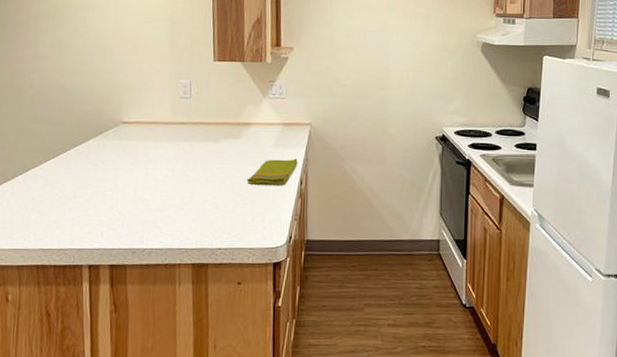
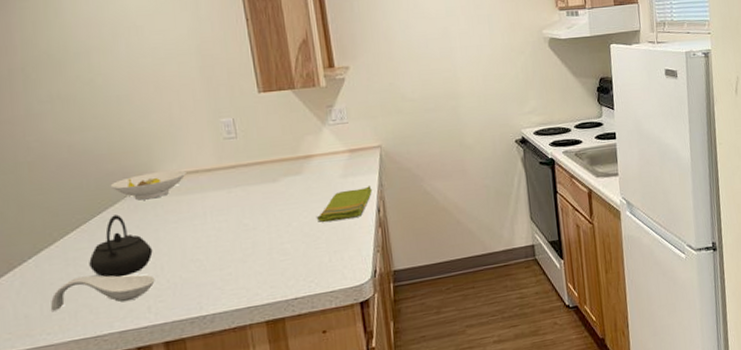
spoon rest: none [30,197,110,225] -> present [51,274,155,311]
kettle: none [62,149,112,203] -> present [89,214,153,278]
bowl: none [87,118,147,141] -> present [110,170,186,201]

